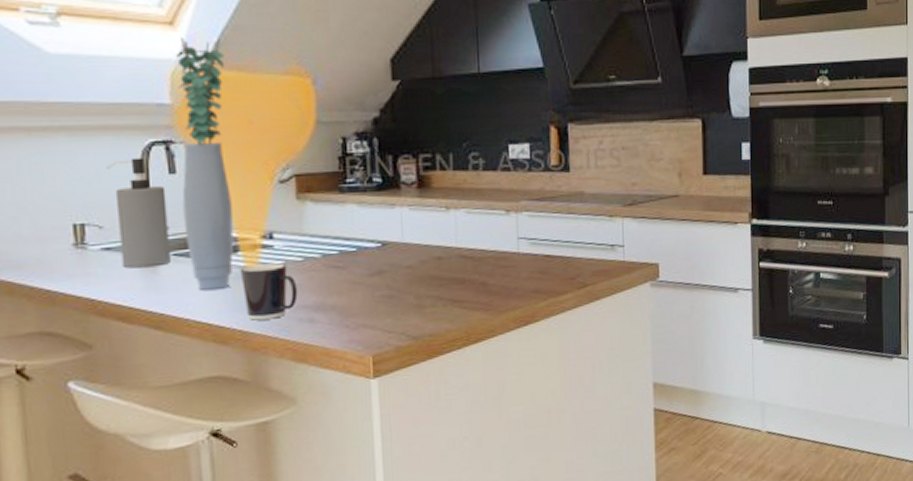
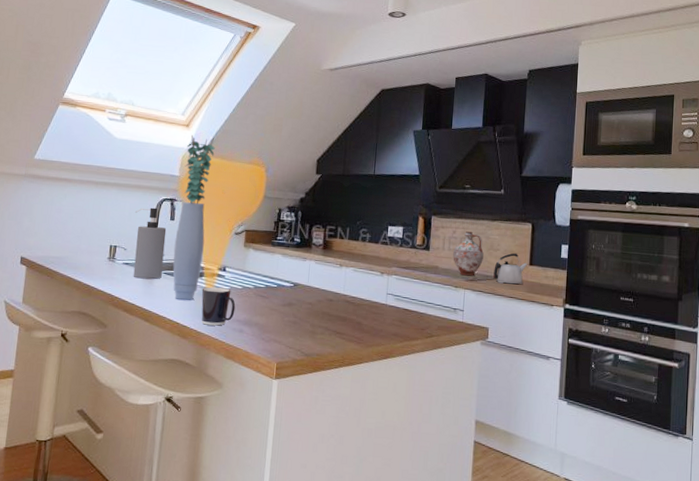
ceramic jug: none [602,139,643,200] -> present [453,231,484,277]
kettle: none [658,160,701,204] -> present [493,253,528,285]

